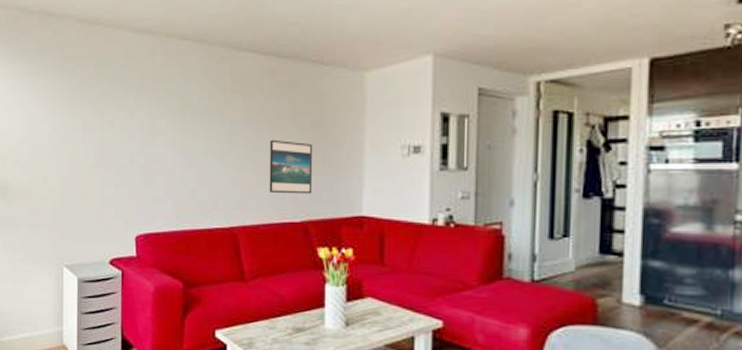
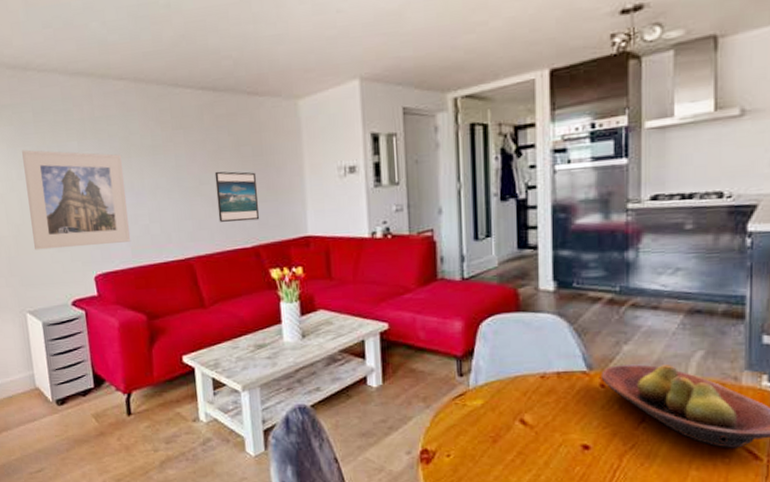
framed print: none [80,102,177,205] -> present [22,149,131,250]

